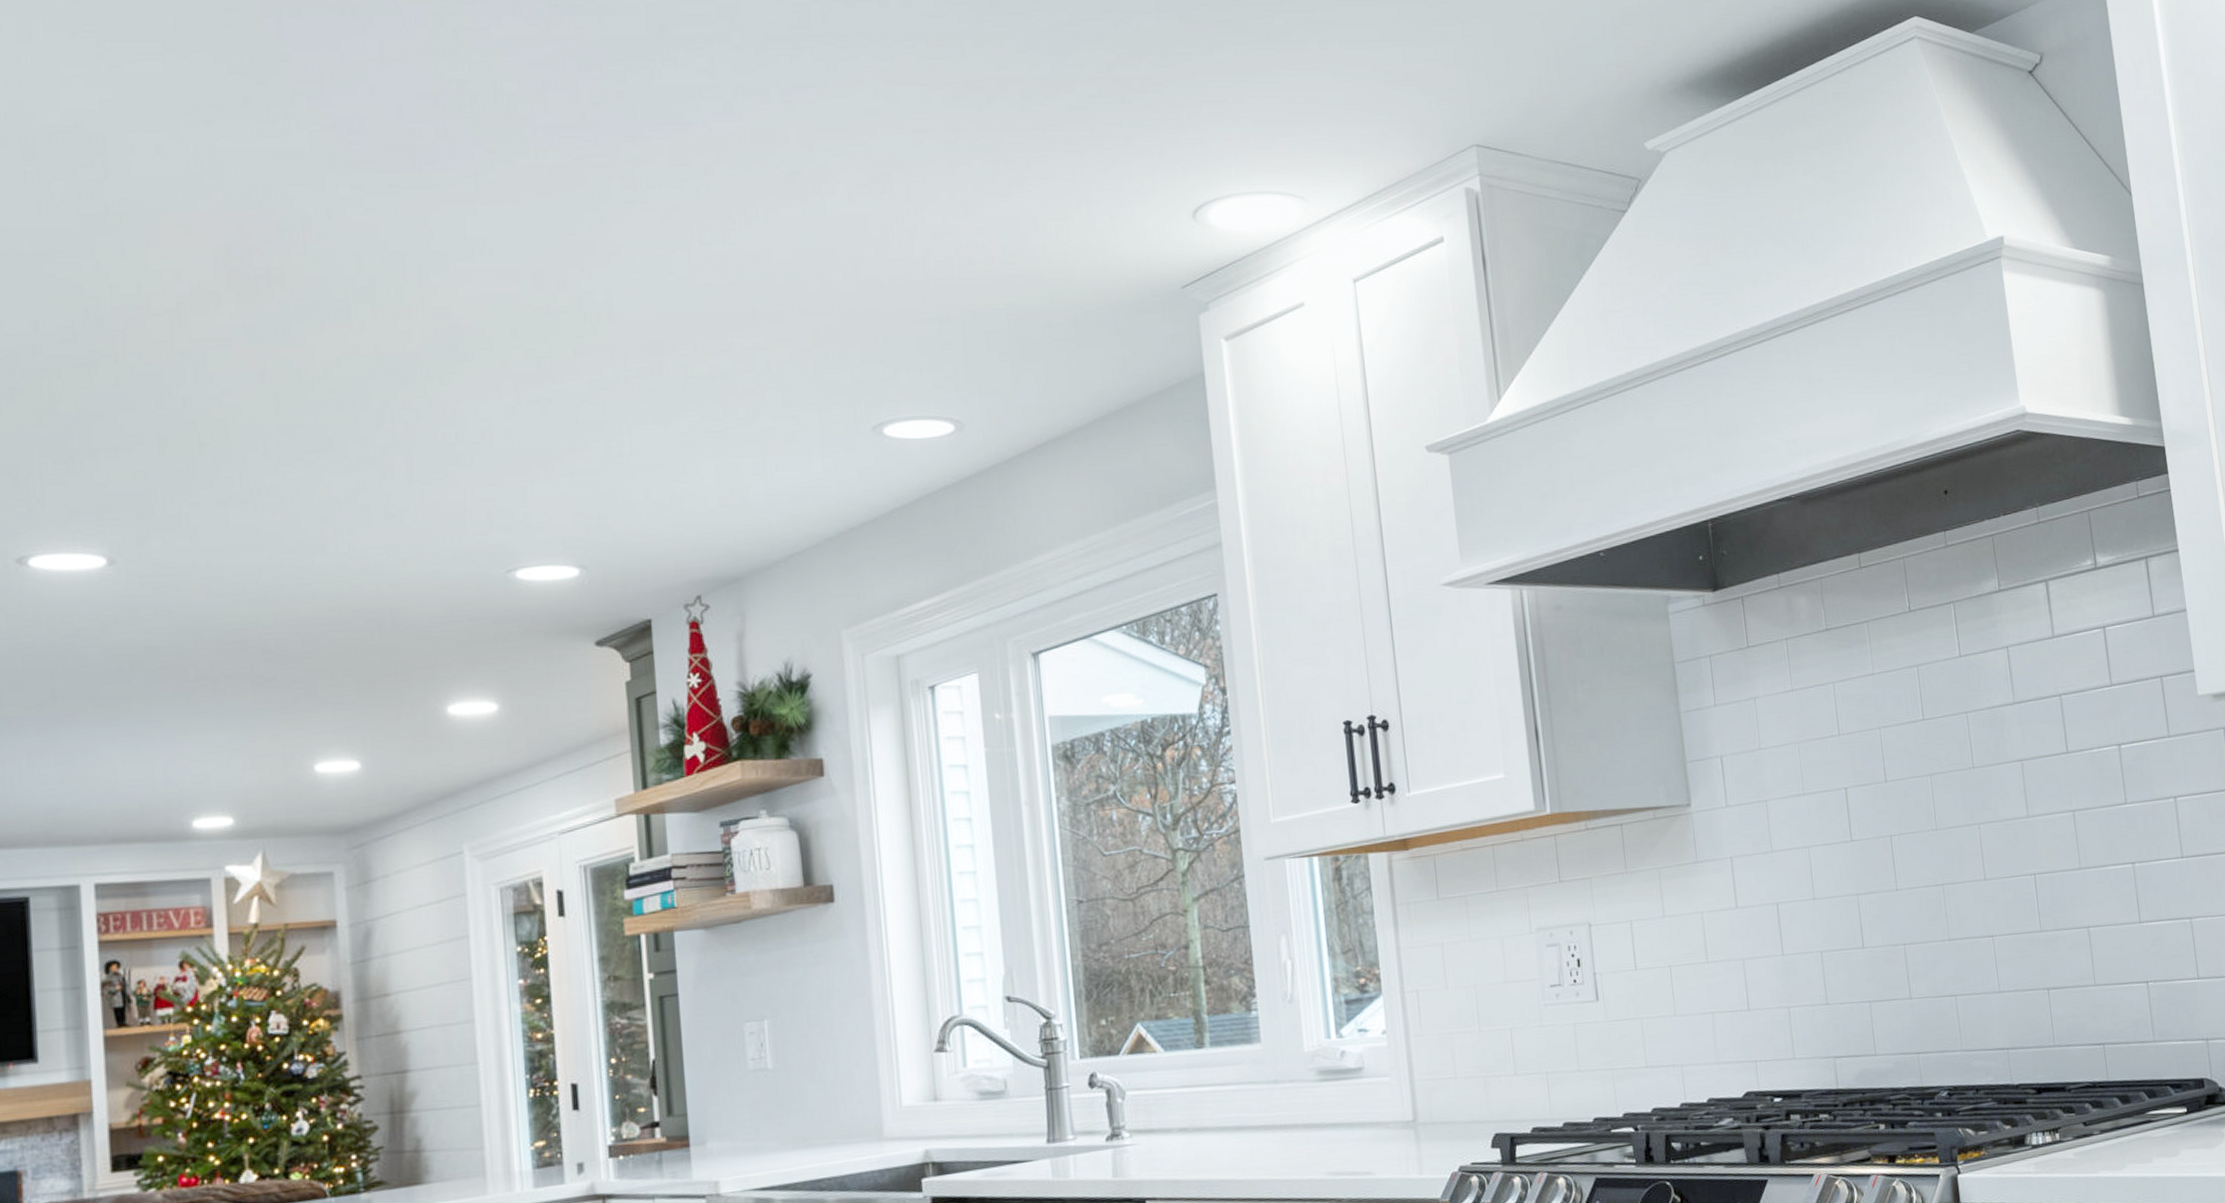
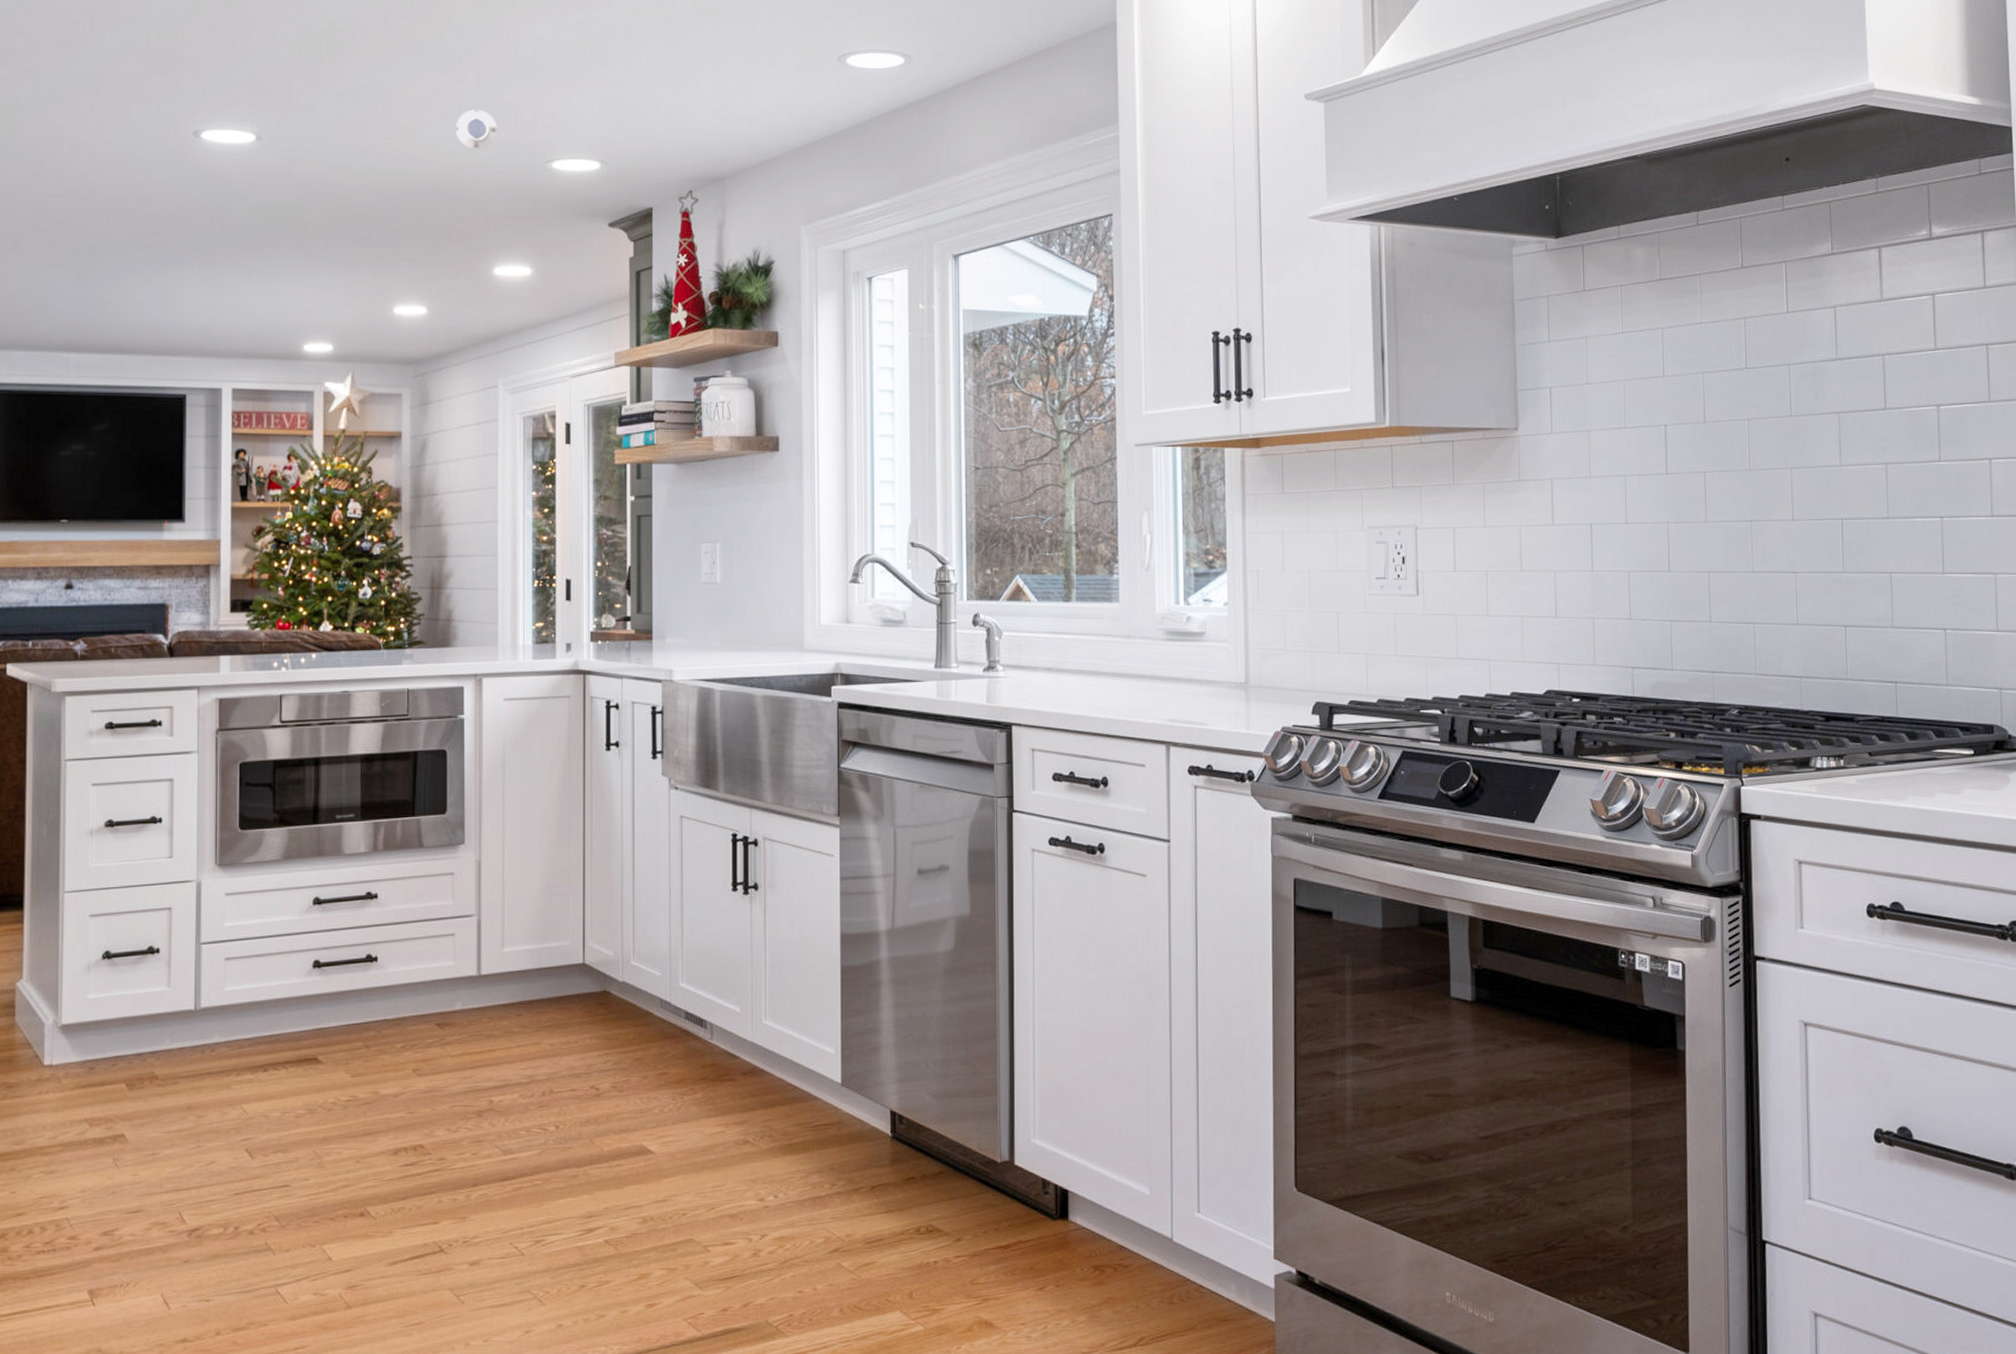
smoke detector: none [383,510,440,562] -> present [456,109,497,150]

